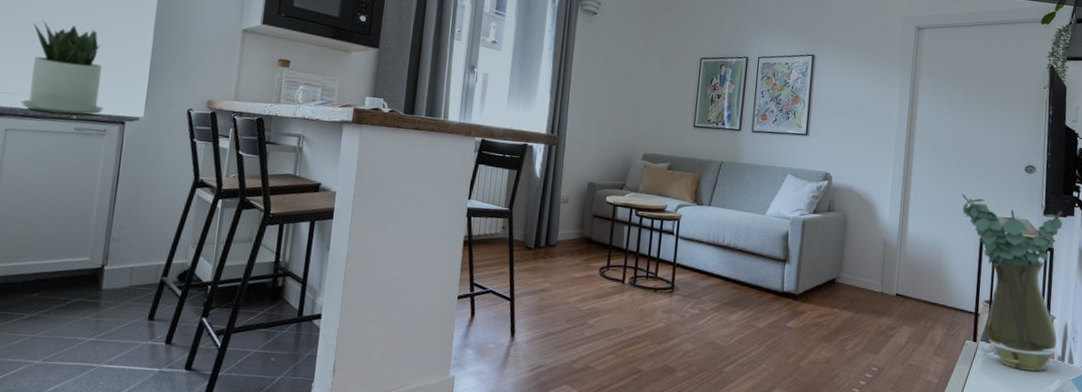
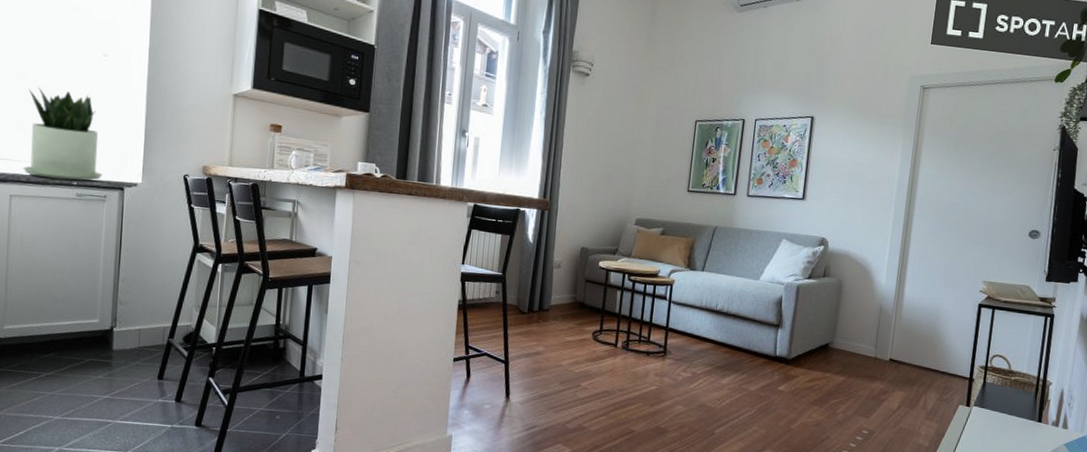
vase: present [961,193,1062,372] -> none [961,259,1065,436]

